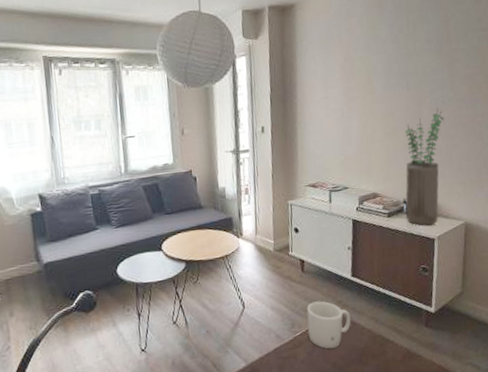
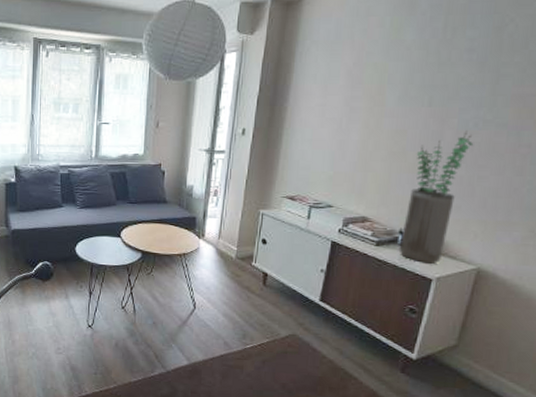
mug: present [306,301,351,349] -> none [259,318,311,370]

